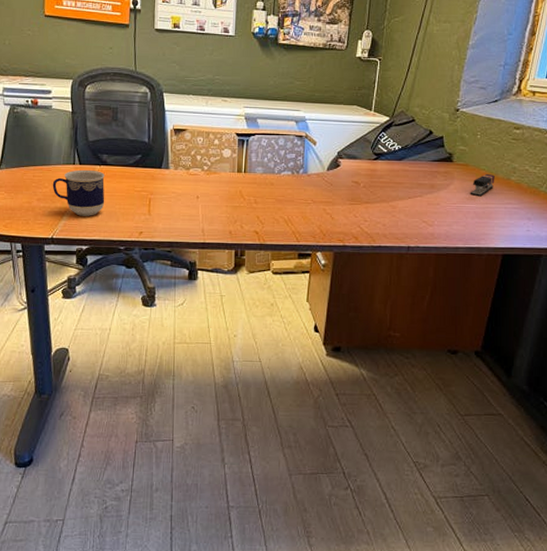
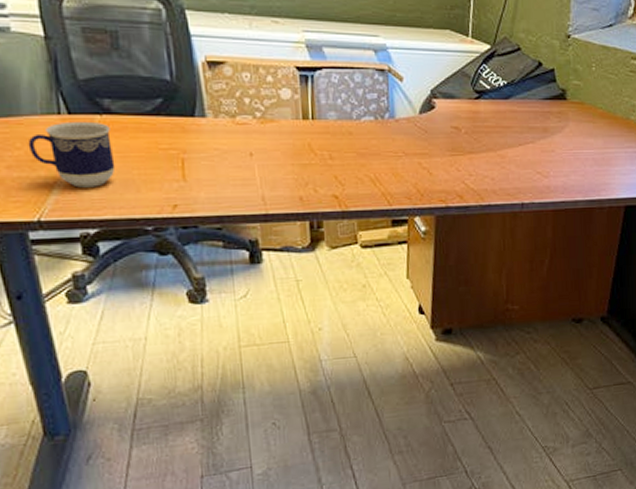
stapler: present [471,173,495,197] -> none [588,113,613,141]

